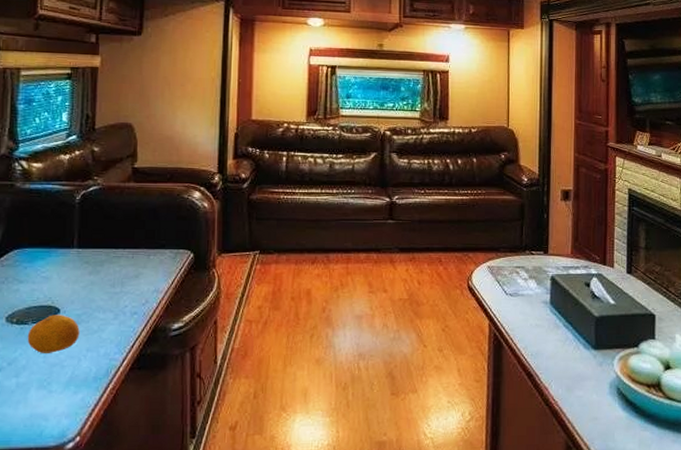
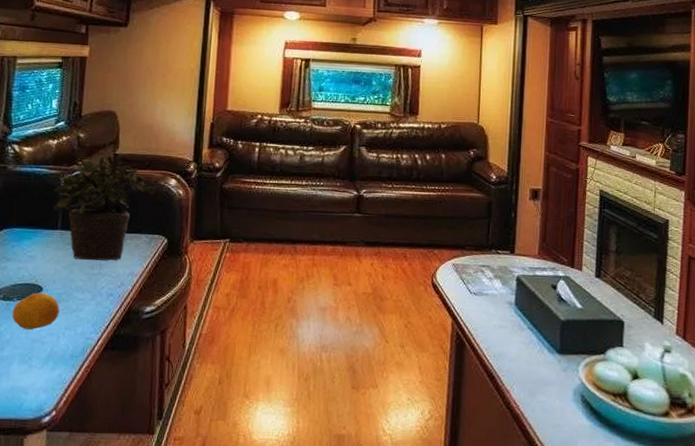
potted plant: none [68,166,179,279] -> present [54,153,156,261]

